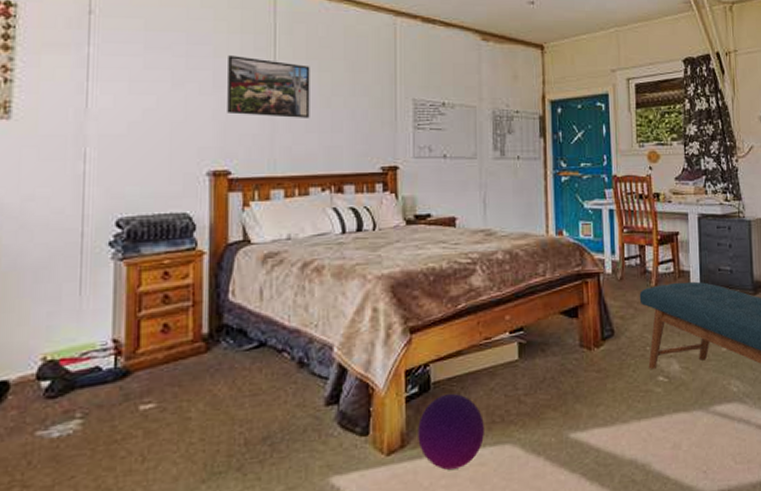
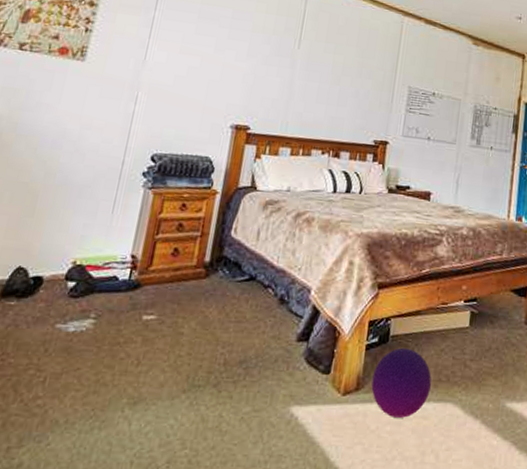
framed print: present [227,55,310,118] -> none [255,31,328,91]

